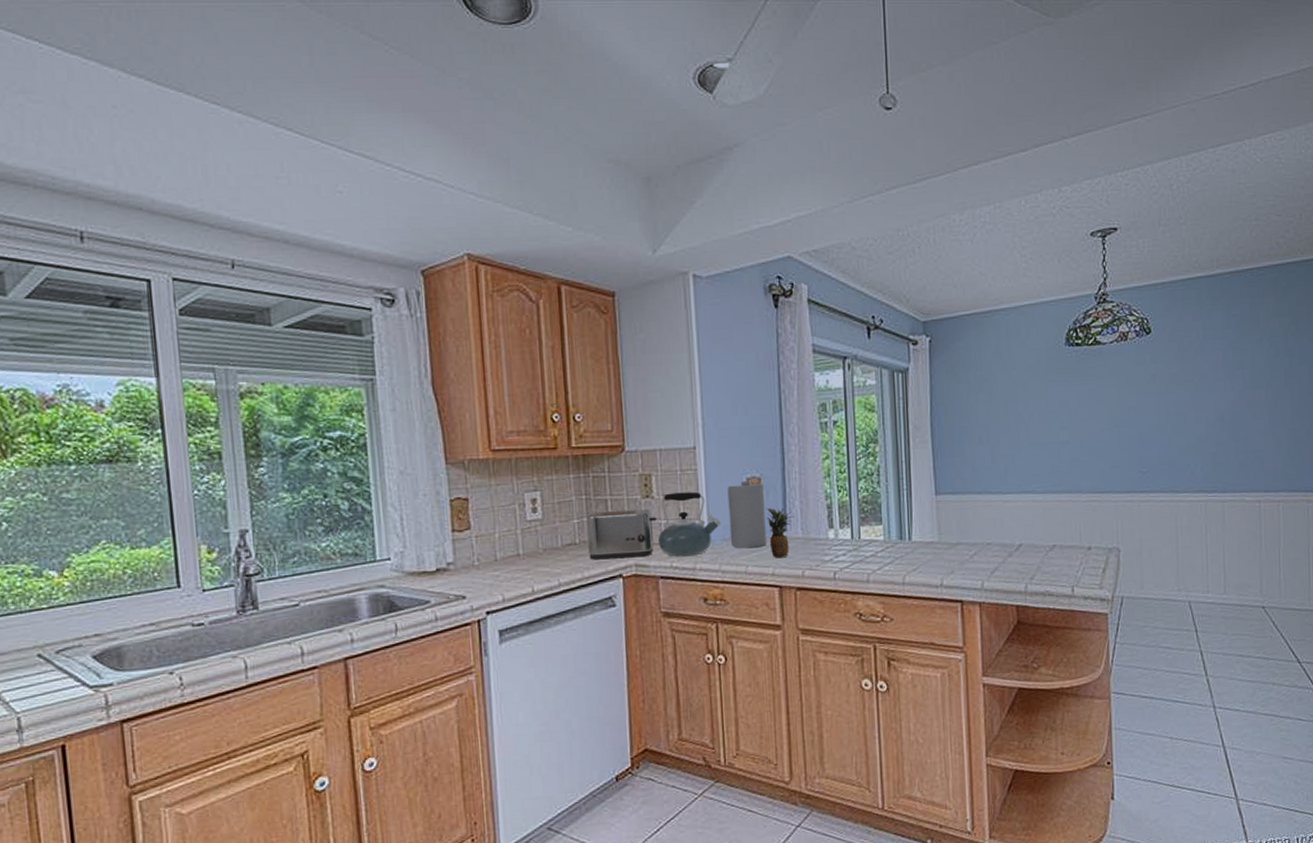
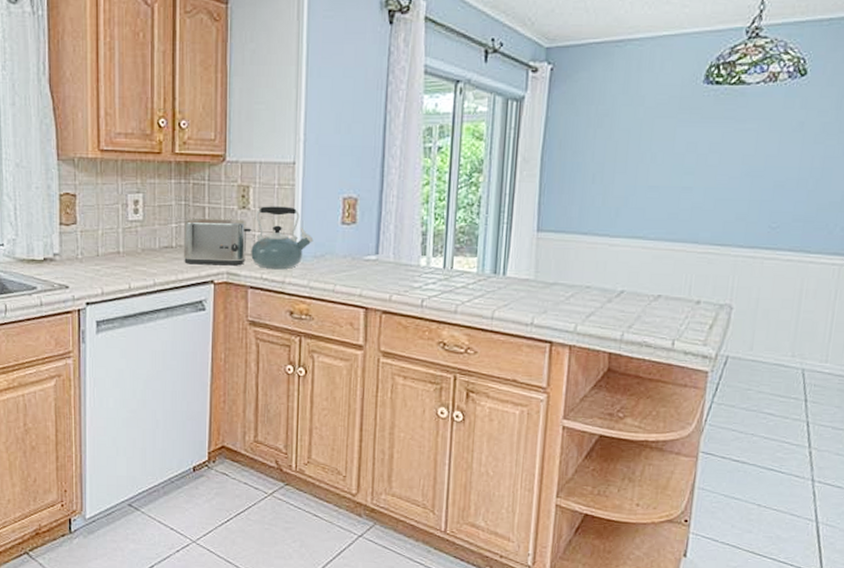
paper towel holder: present [727,480,767,549] -> none [321,200,359,268]
fruit: present [766,507,794,557] -> none [359,228,387,279]

